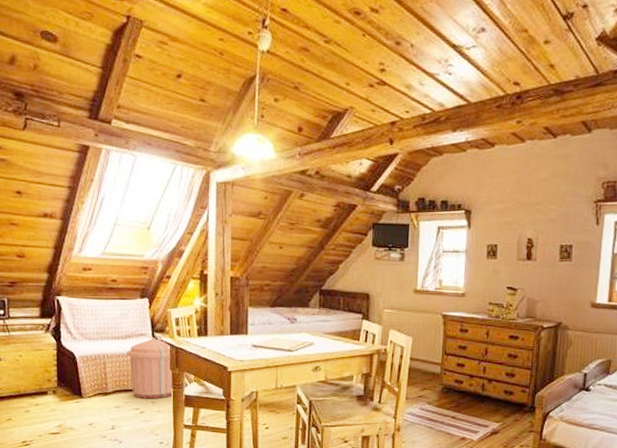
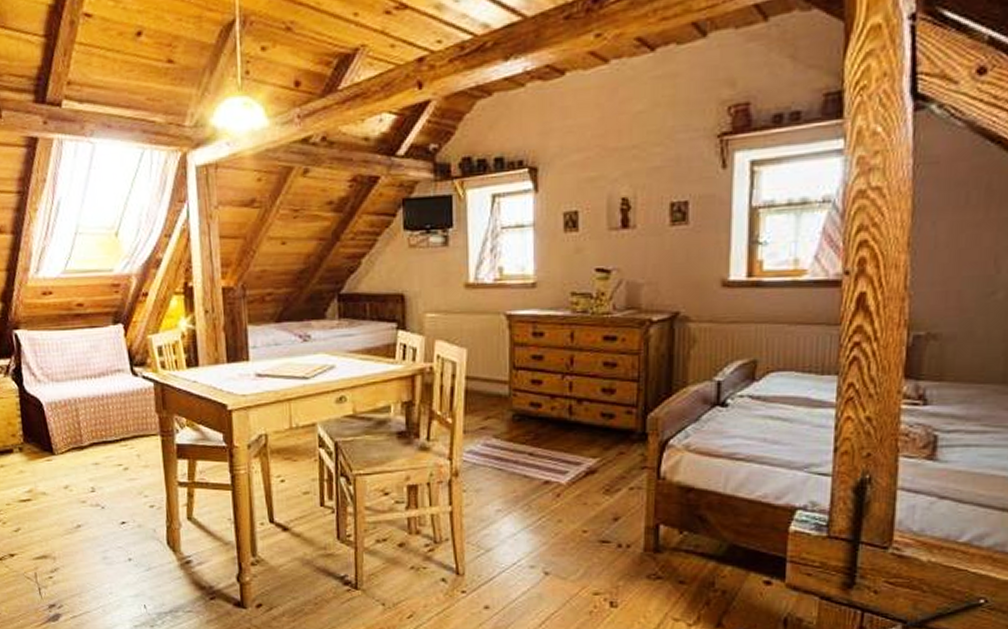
trash can: present [127,337,174,399] -> none [102,373,163,452]

